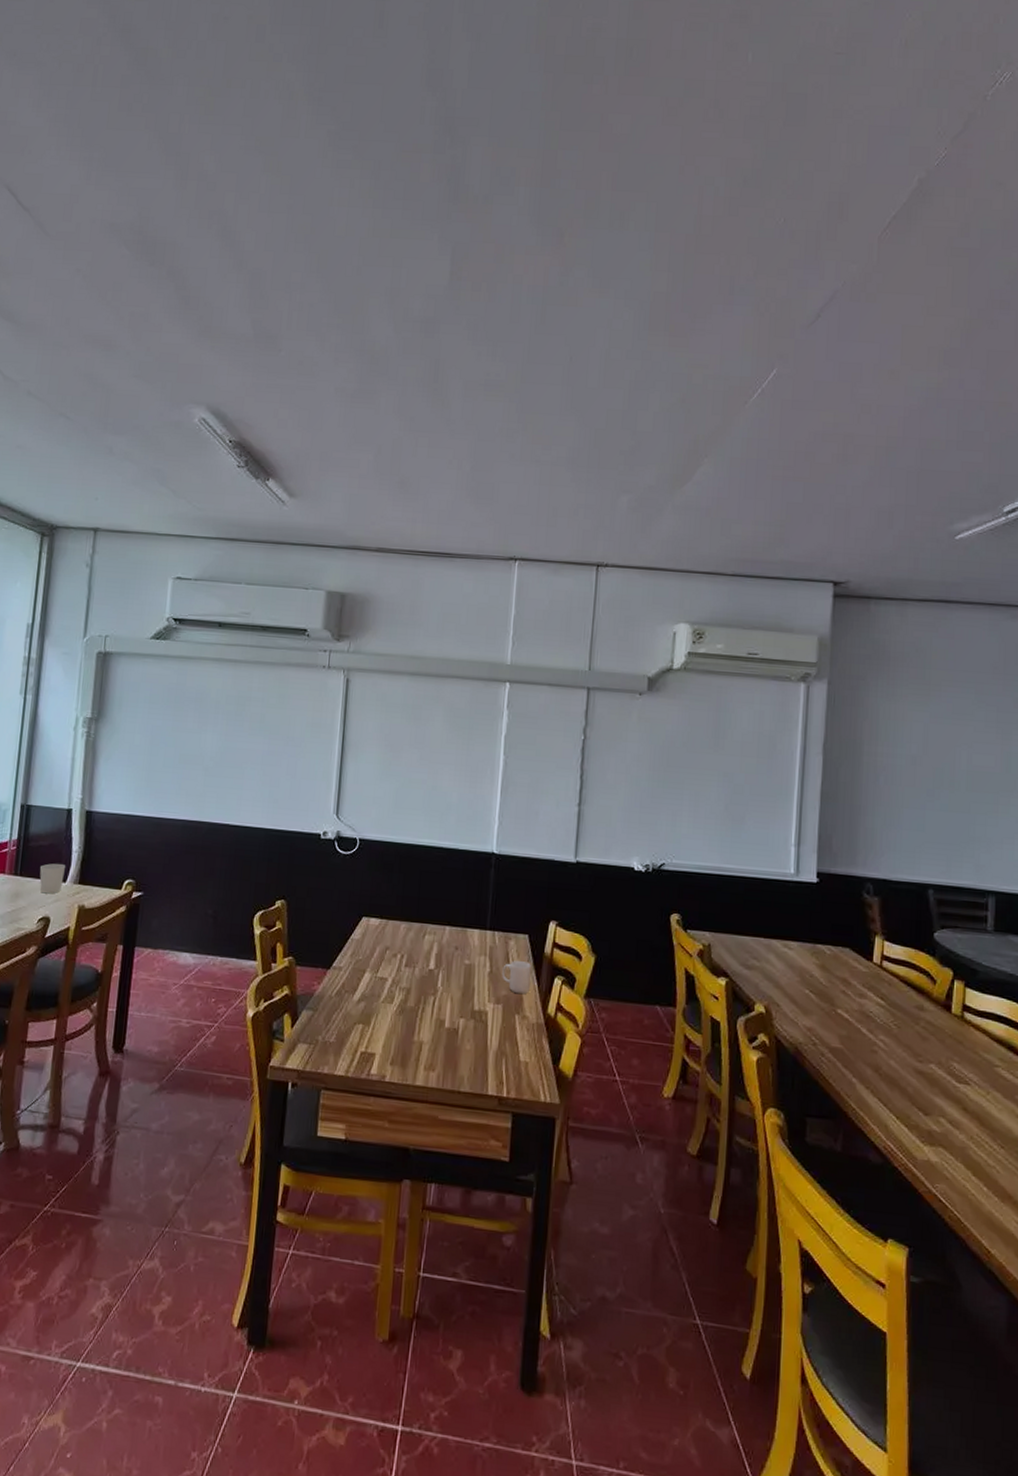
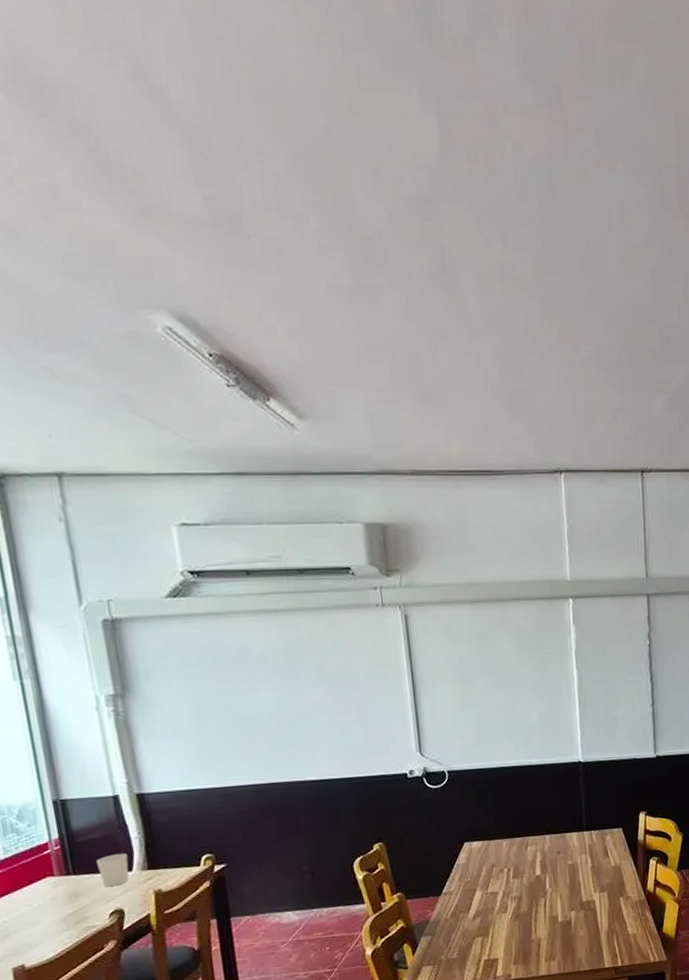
cup: present [502,960,531,994] -> none [603,851,629,880]

